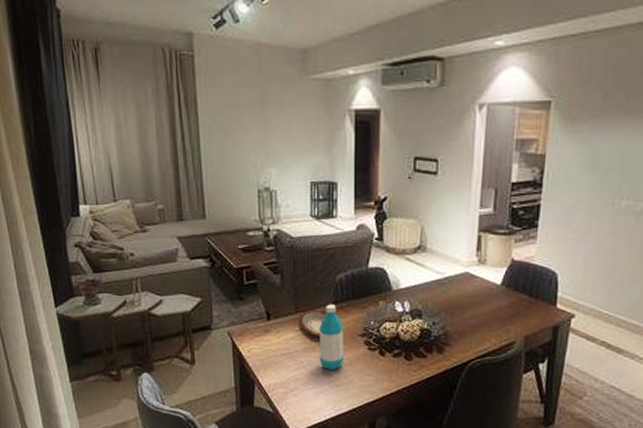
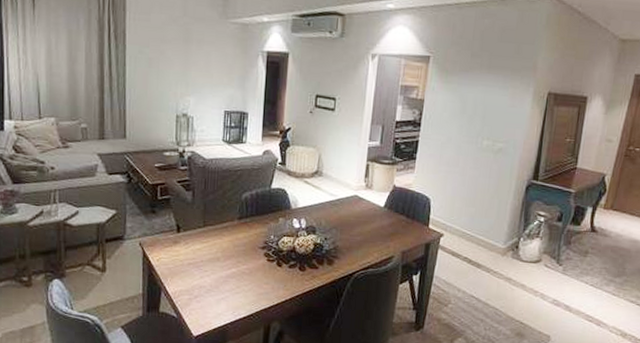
plate: present [300,310,327,336] -> none [207,224,232,248]
water bottle: present [319,304,344,371] -> none [223,219,247,280]

